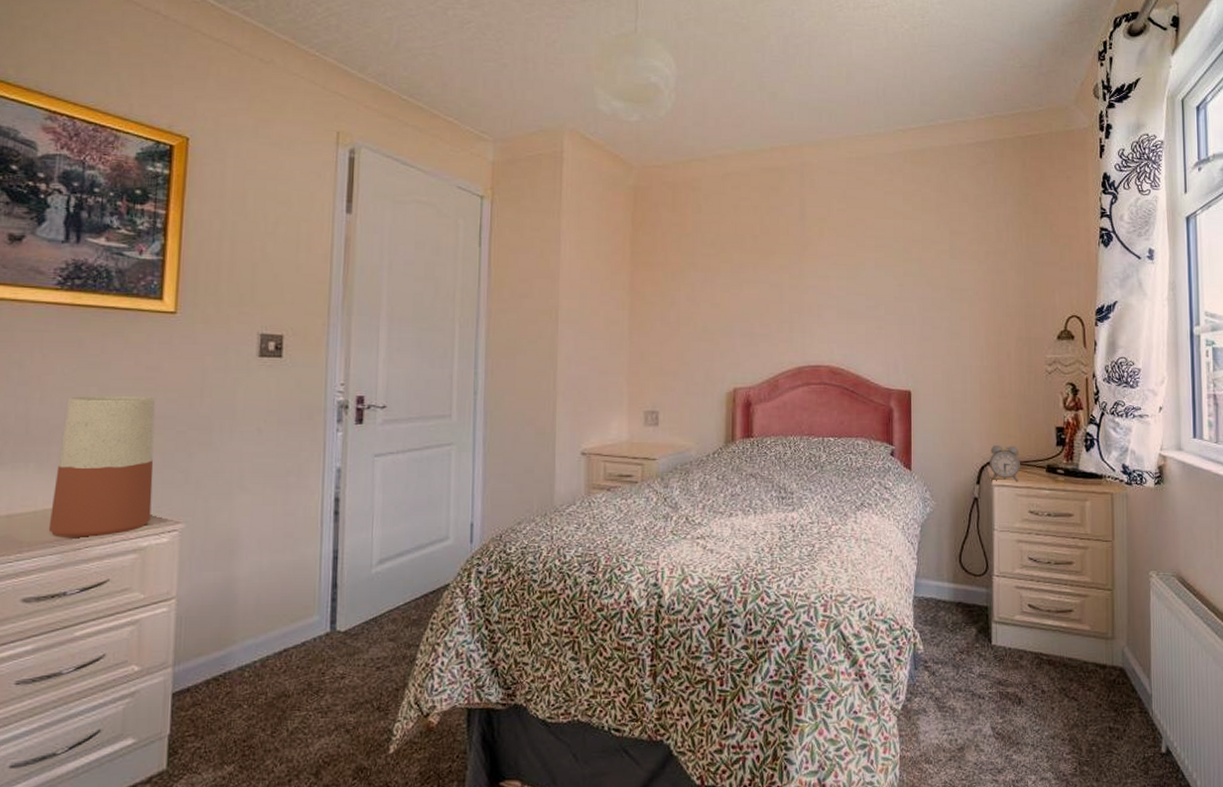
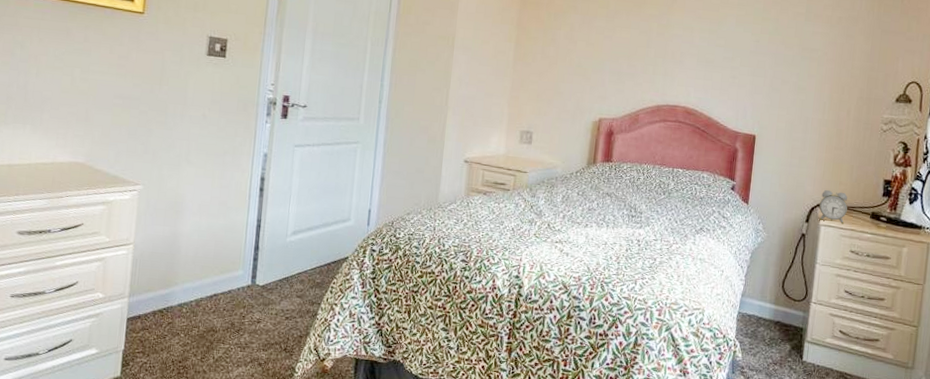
vase: present [48,396,156,537] -> none [39,75,125,189]

